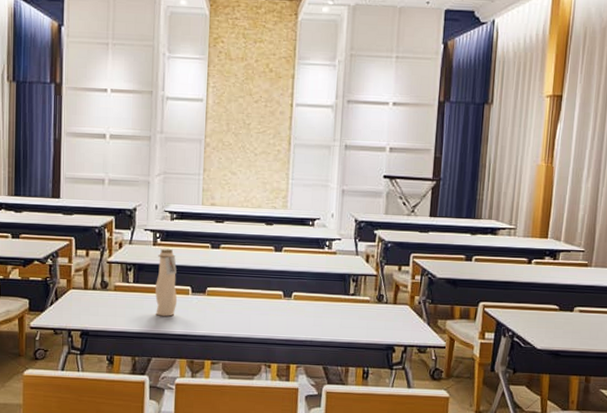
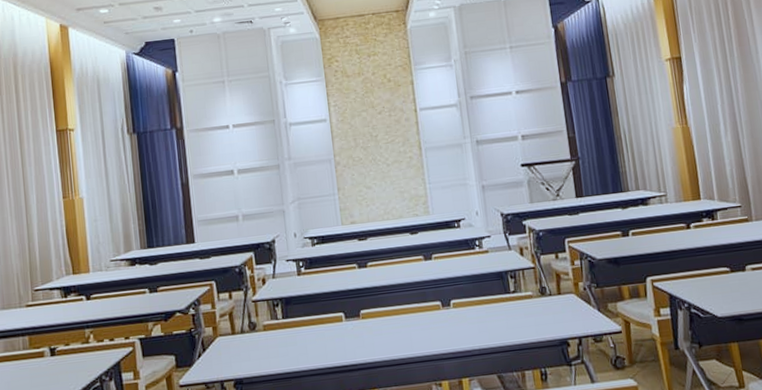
water bottle: present [154,248,178,316] -> none [304,275,332,350]

